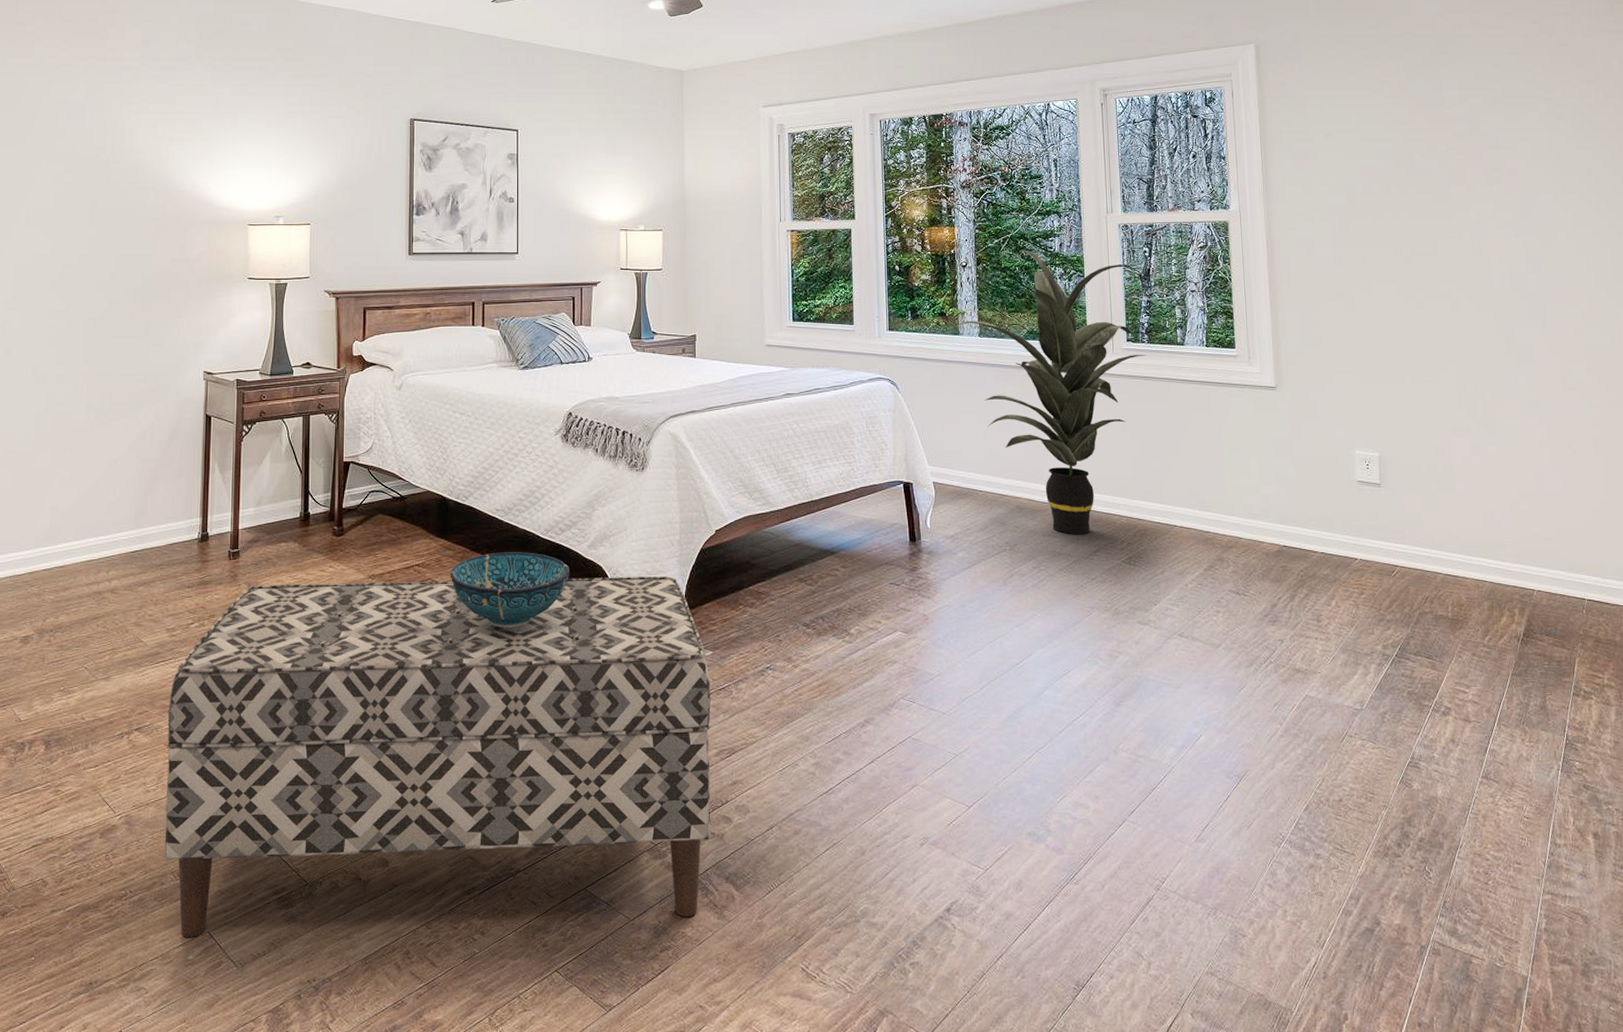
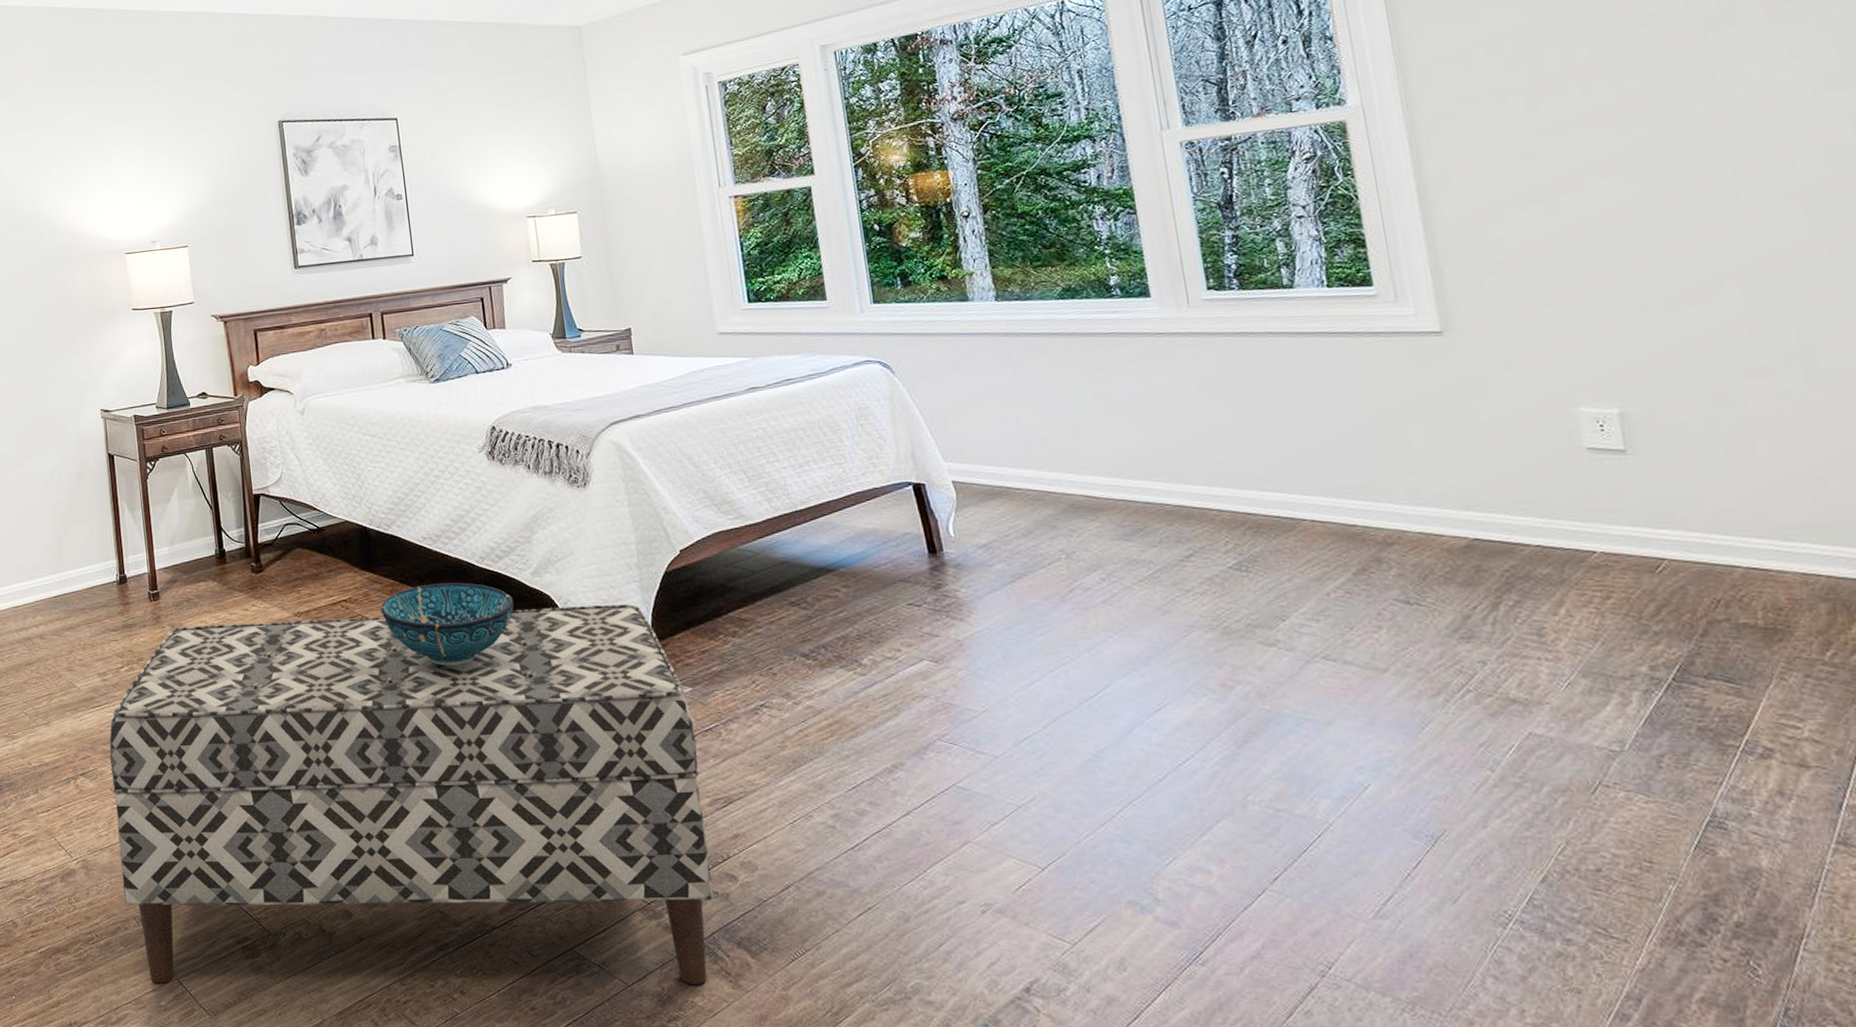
indoor plant: present [956,249,1146,535] -> none [962,188,1238,537]

